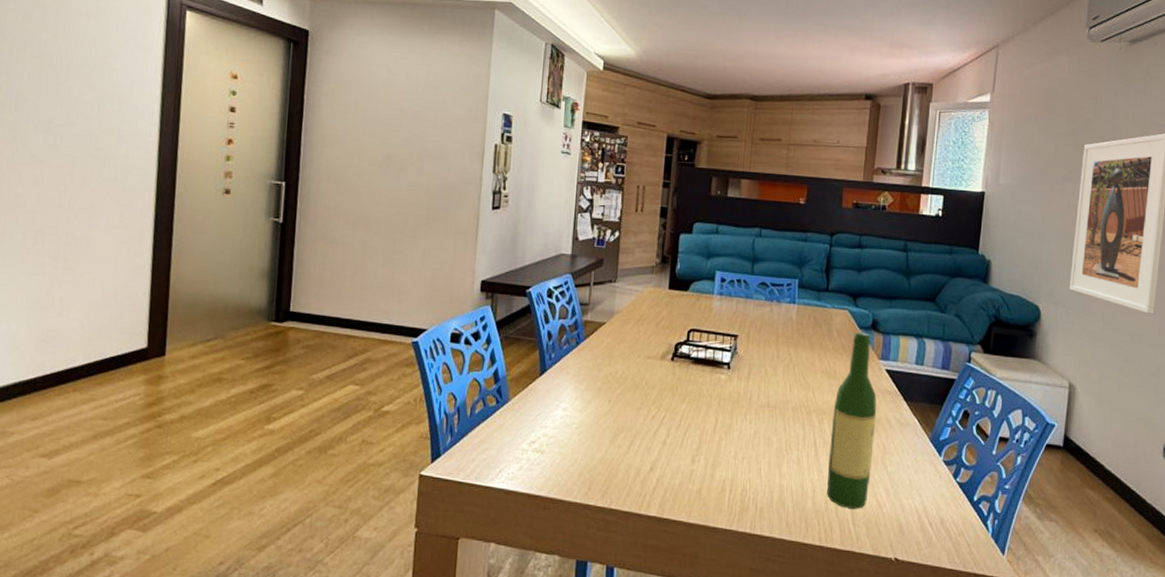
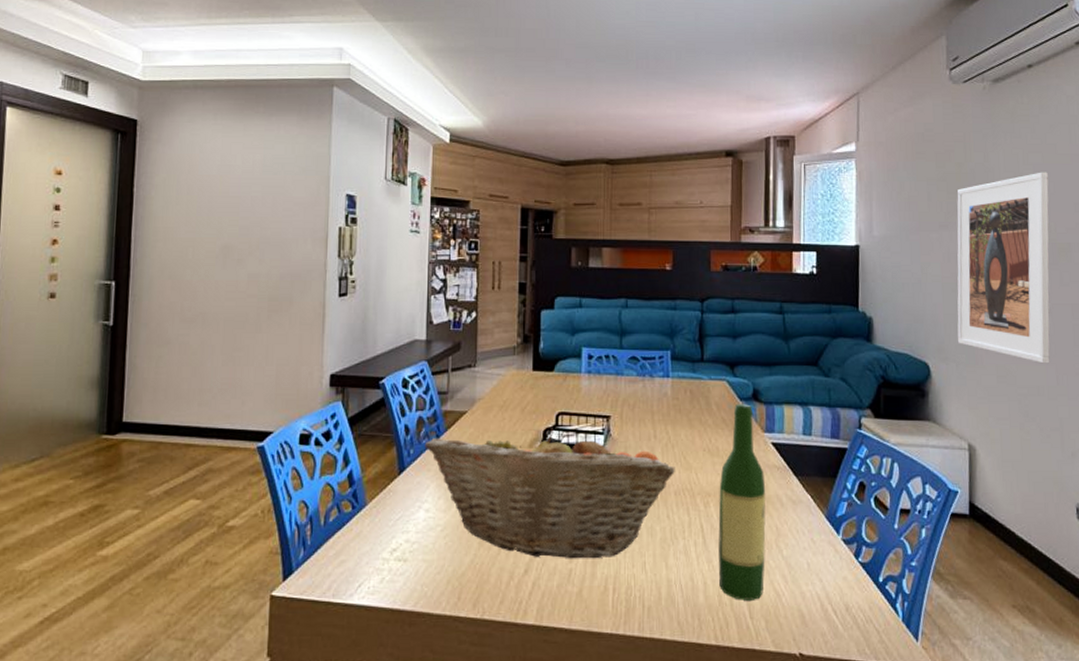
fruit basket: none [565,343,795,462] -> present [424,428,675,559]

